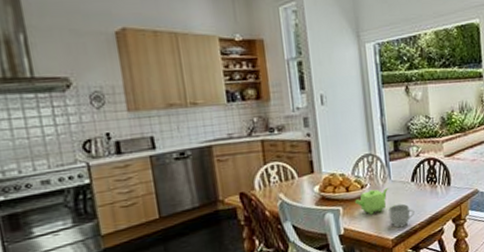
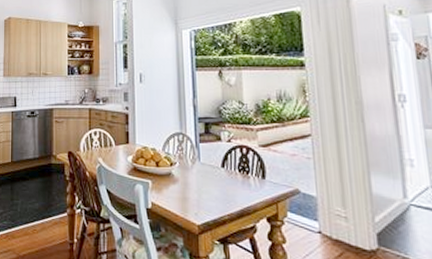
teapot: present [355,188,389,215] -> none [164,169,198,194]
mug: present [388,203,415,227] -> none [196,188,224,213]

